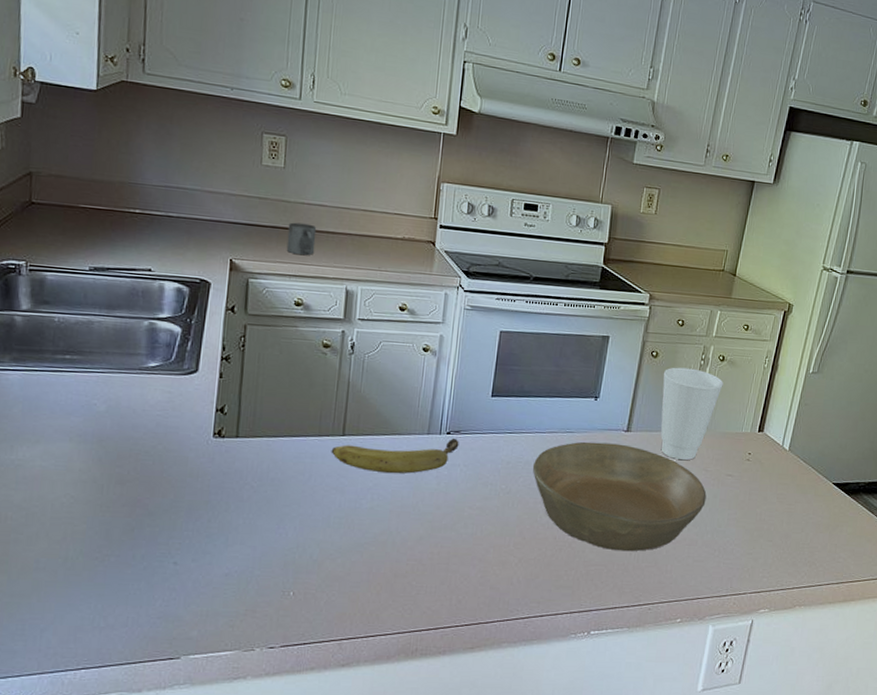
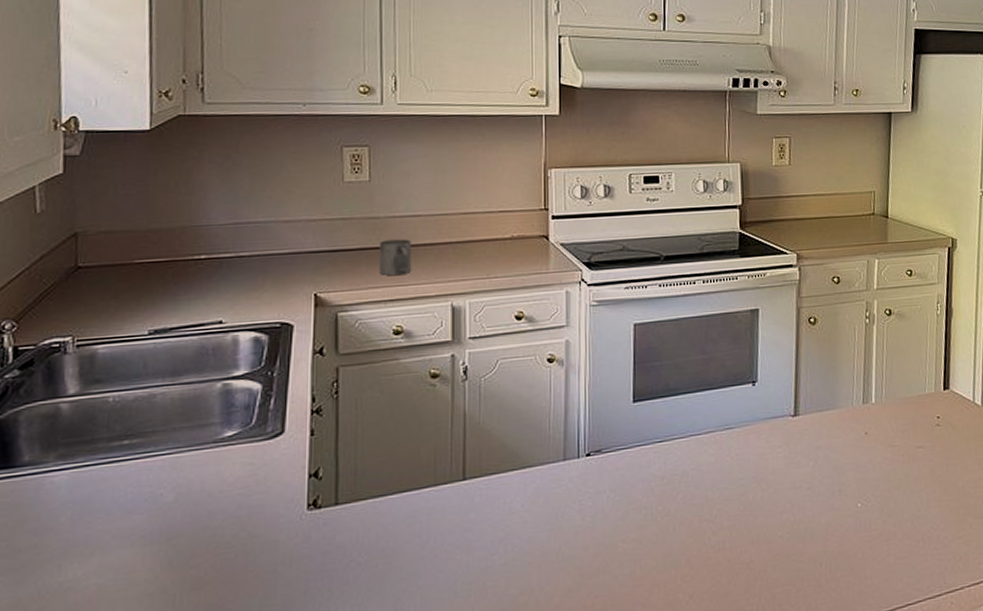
fruit: present [331,437,459,474] -> none [451,459,602,518]
bowl: present [533,441,707,552] -> none [692,432,898,564]
cup: present [661,367,723,461] -> none [825,329,895,439]

